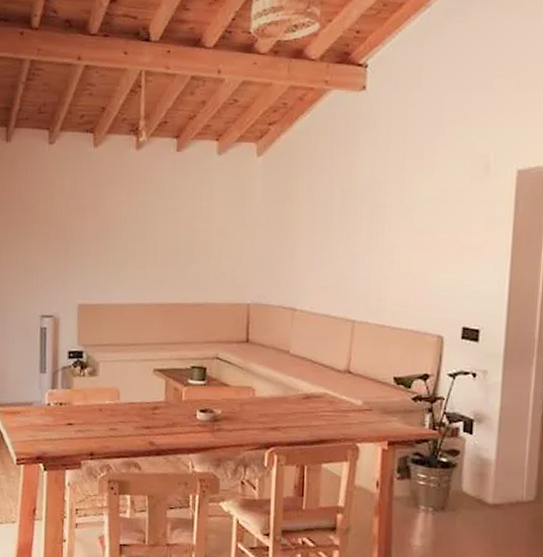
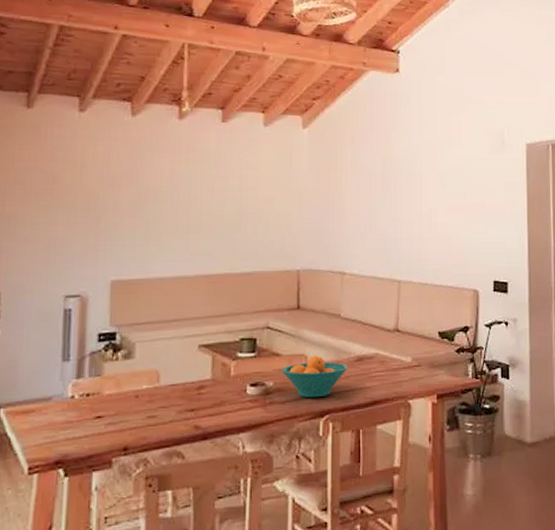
fruit bowl: none [229,389,295,430] -> present [281,355,348,398]

